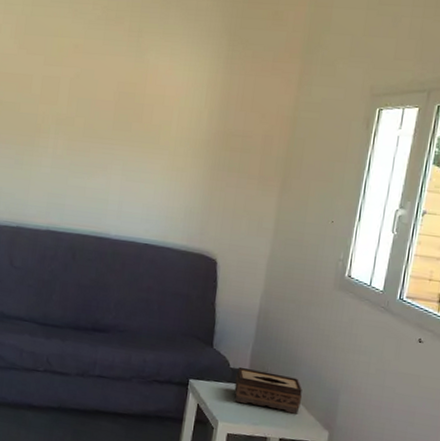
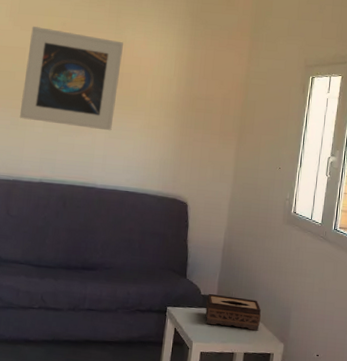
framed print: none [24,49,145,173] -> present [19,26,123,131]

